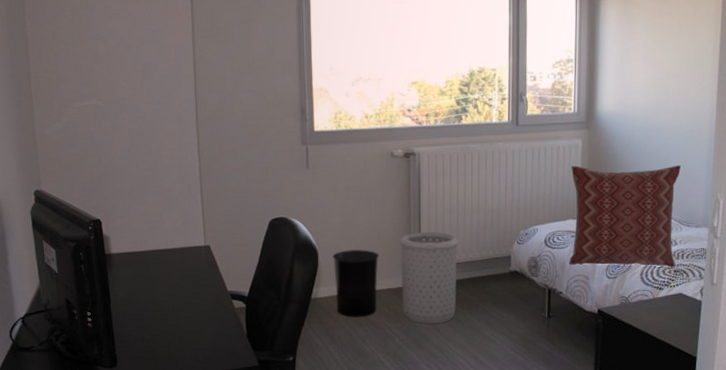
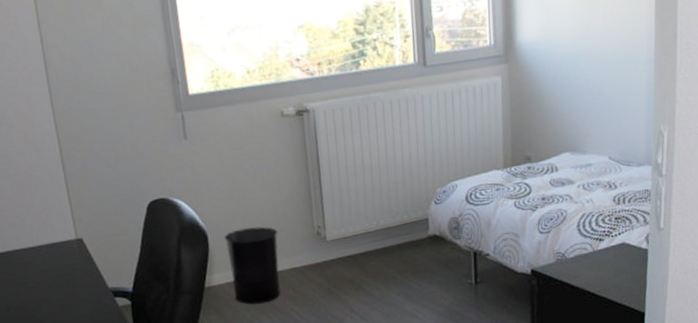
laundry basket: present [400,232,458,324] -> none [300,199,371,304]
pillow: present [568,164,682,268] -> none [490,95,618,223]

